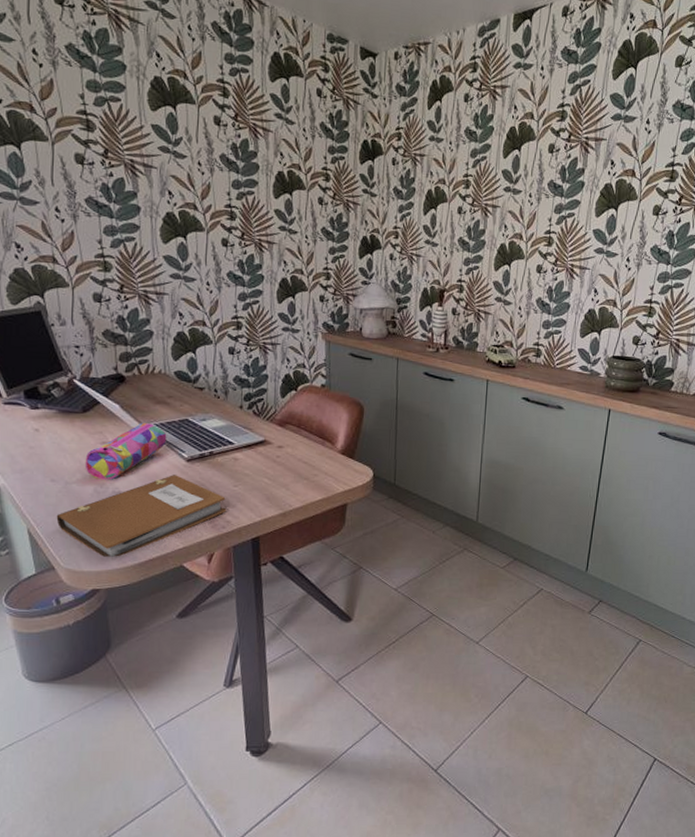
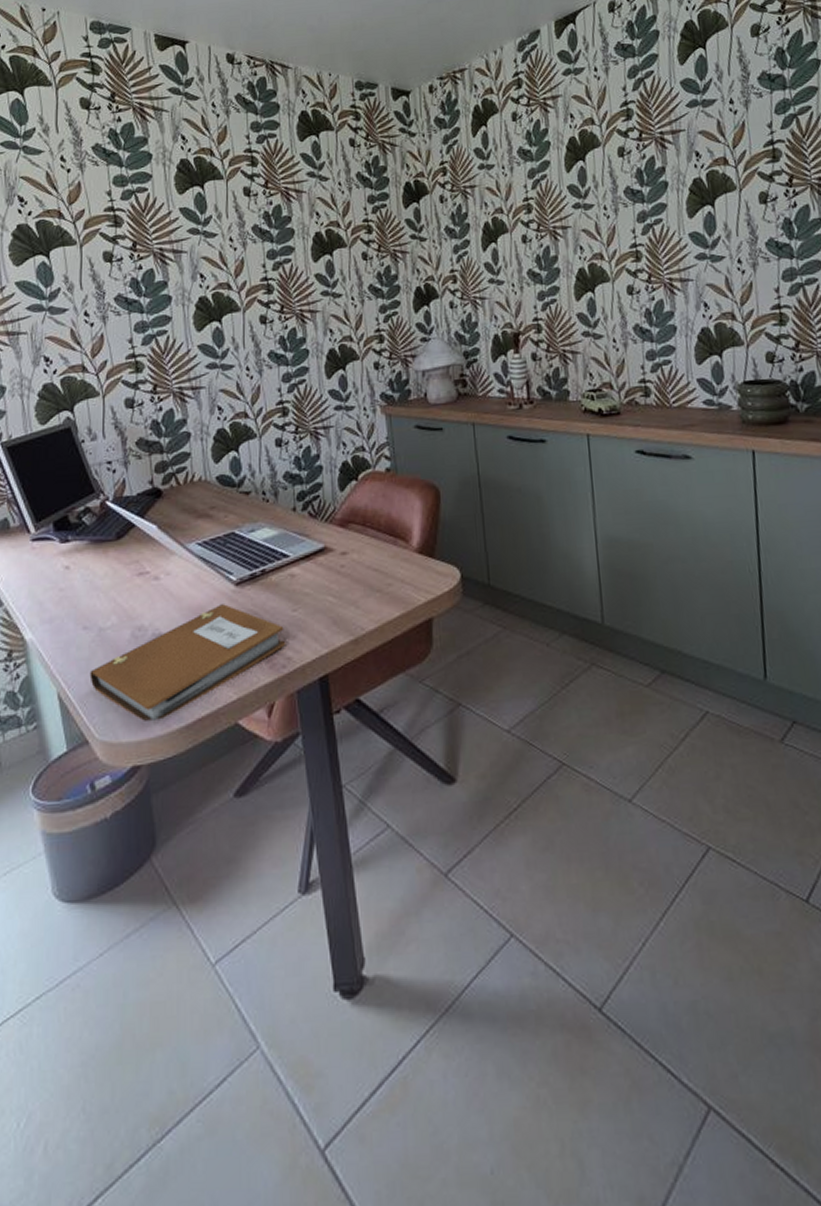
pencil case: present [85,423,167,480] -> none [120,543,211,621]

